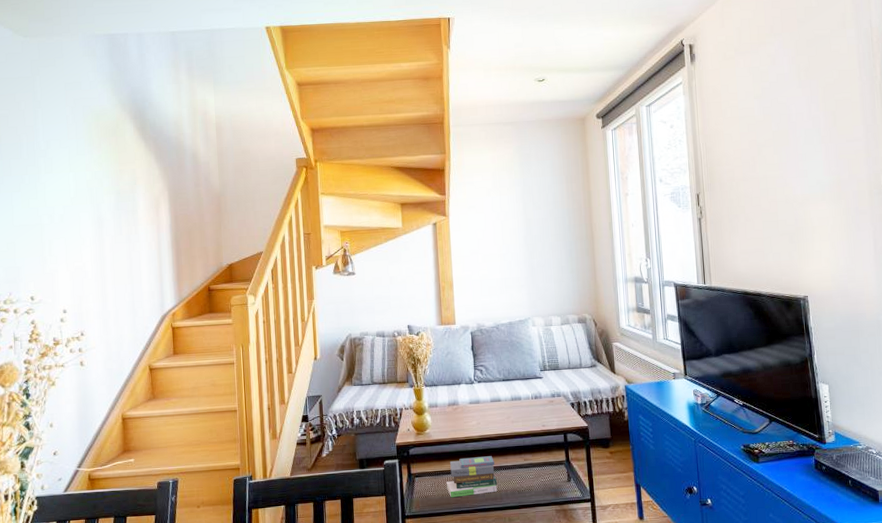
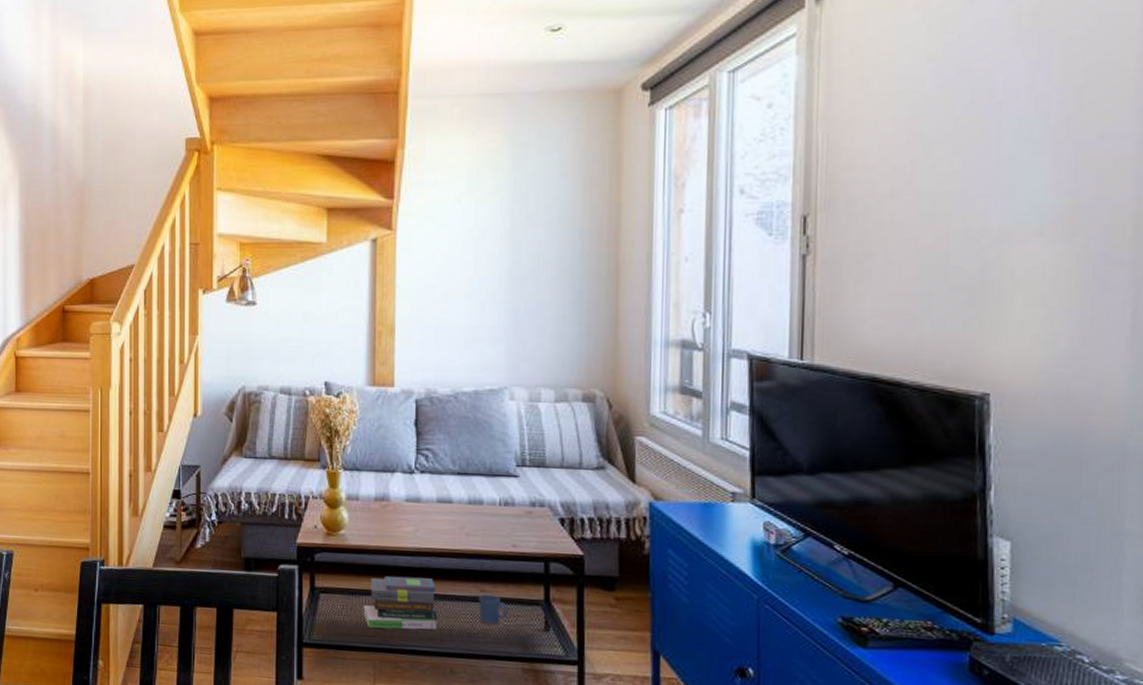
mug: none [523,461,543,483] -> present [478,594,508,626]

